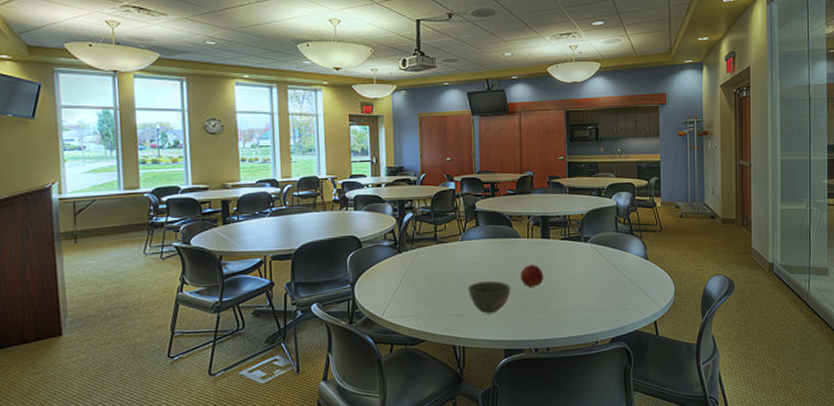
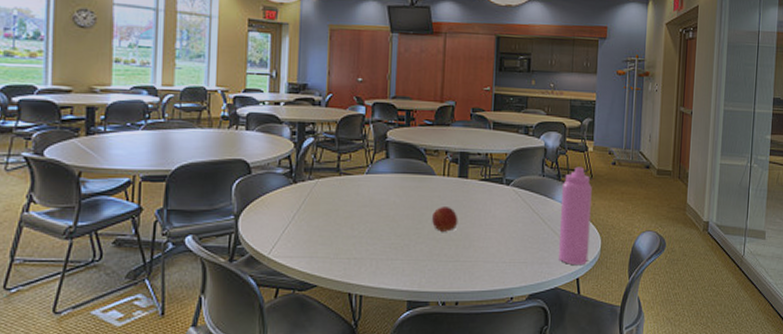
bowl: present [468,281,511,314] -> none [371,222,420,259]
water bottle: none [634,221,664,310] -> present [558,166,592,266]

